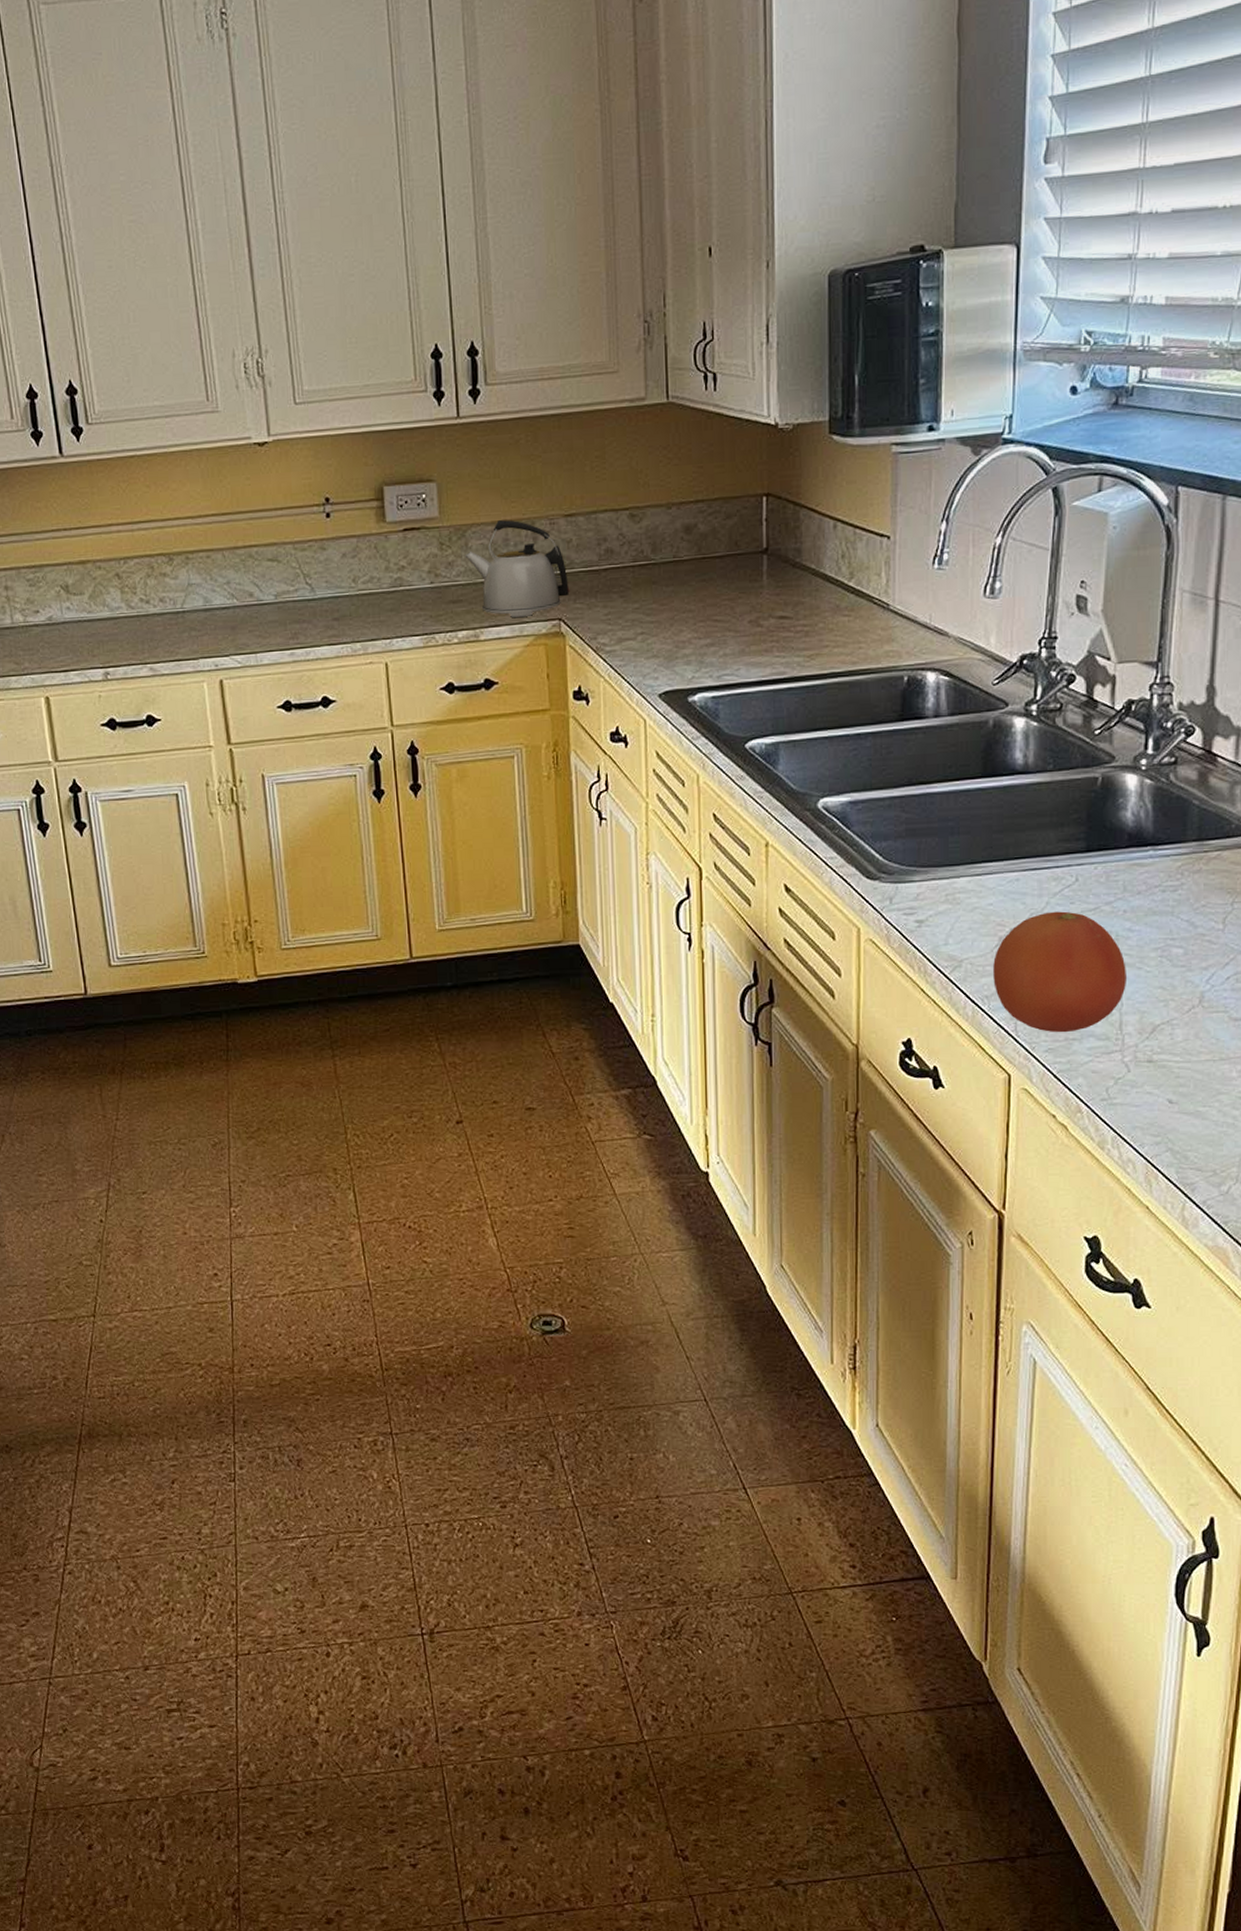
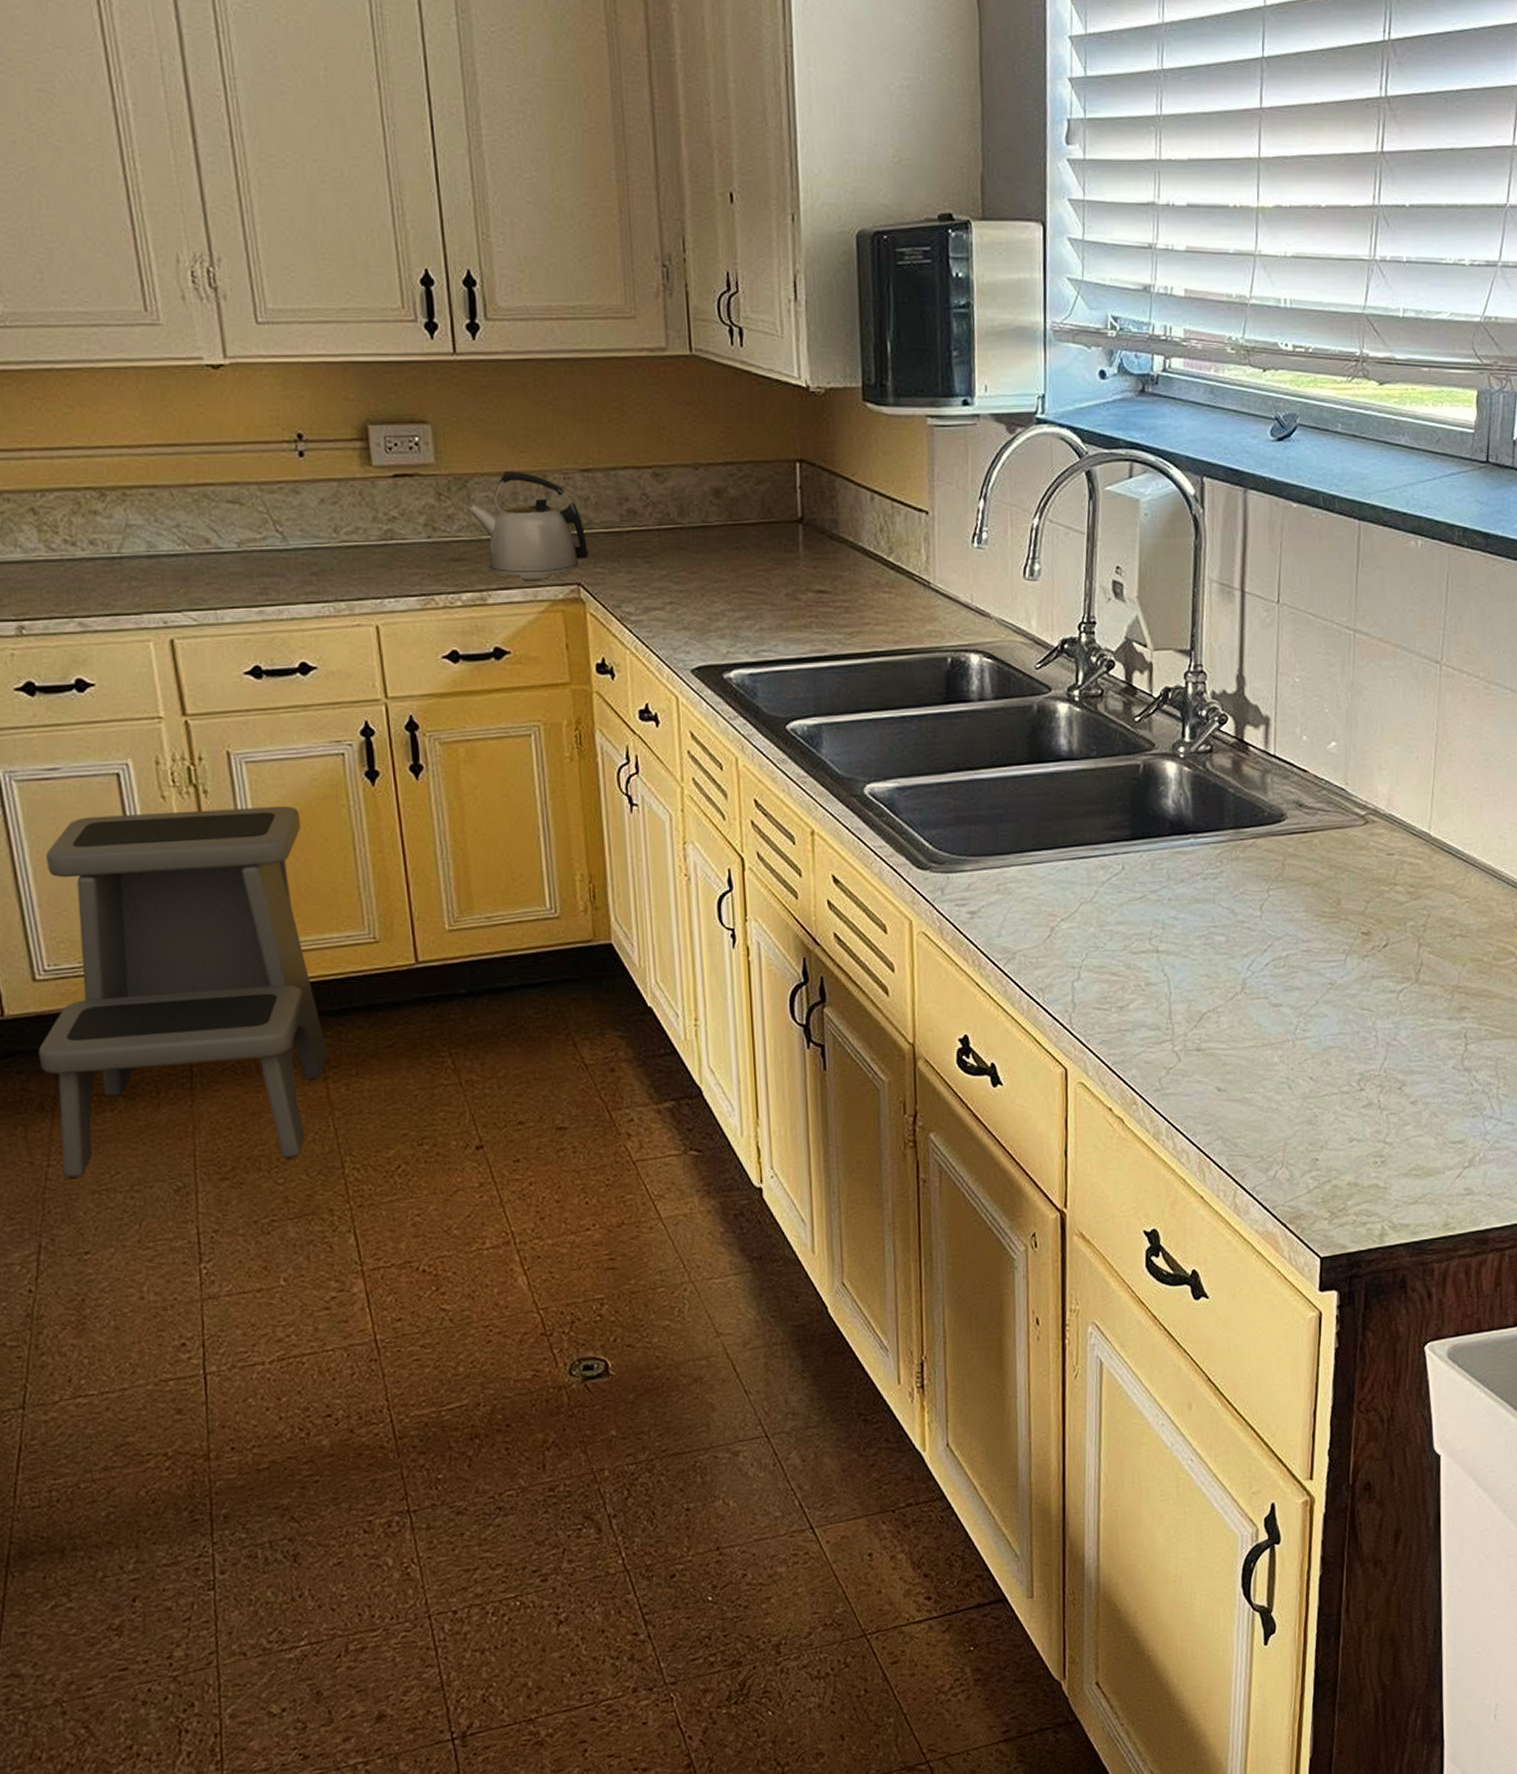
step stool: none [111,820,336,1130] -> present [38,805,328,1178]
fruit: present [993,911,1126,1033] -> none [1046,900,1174,1024]

